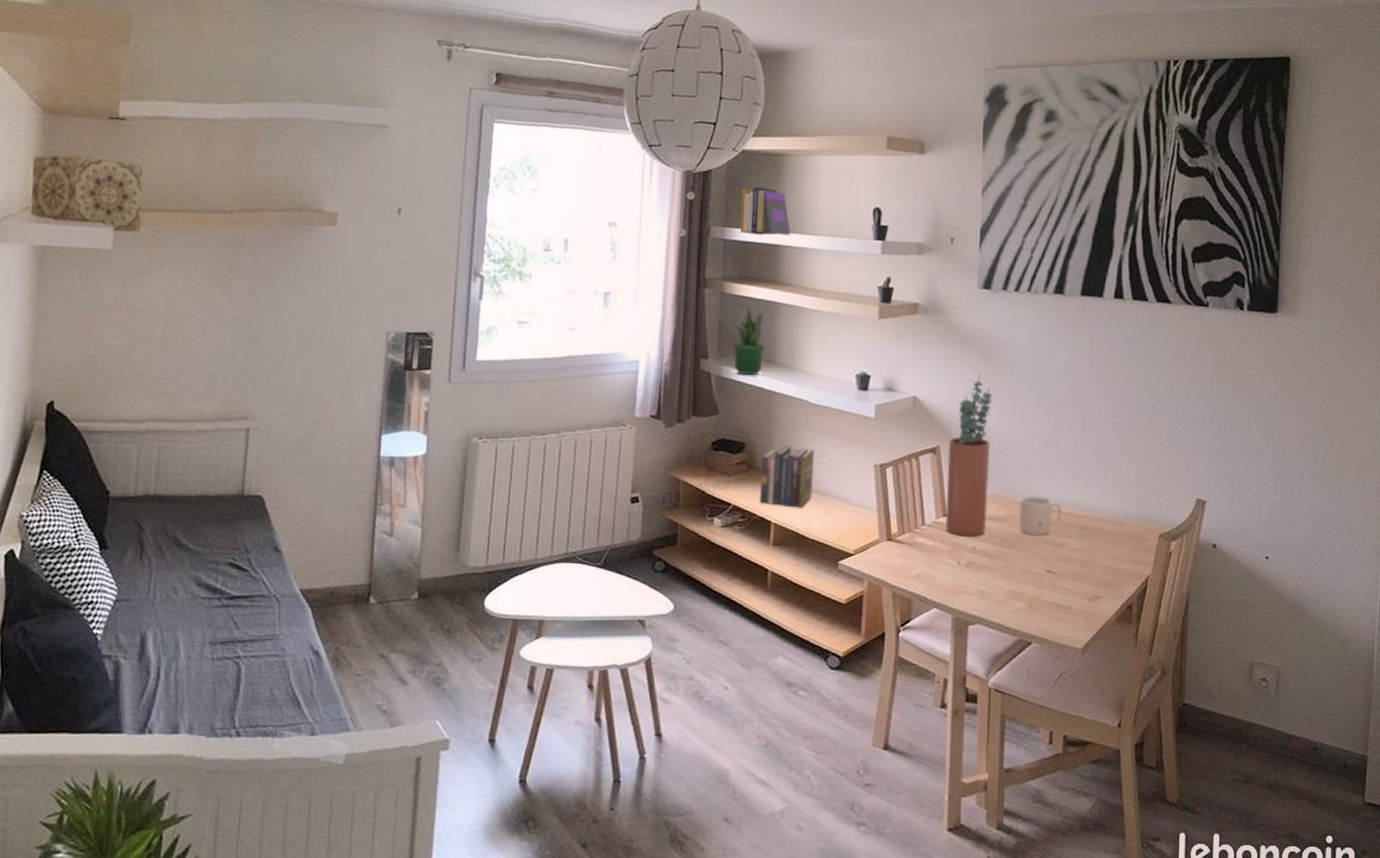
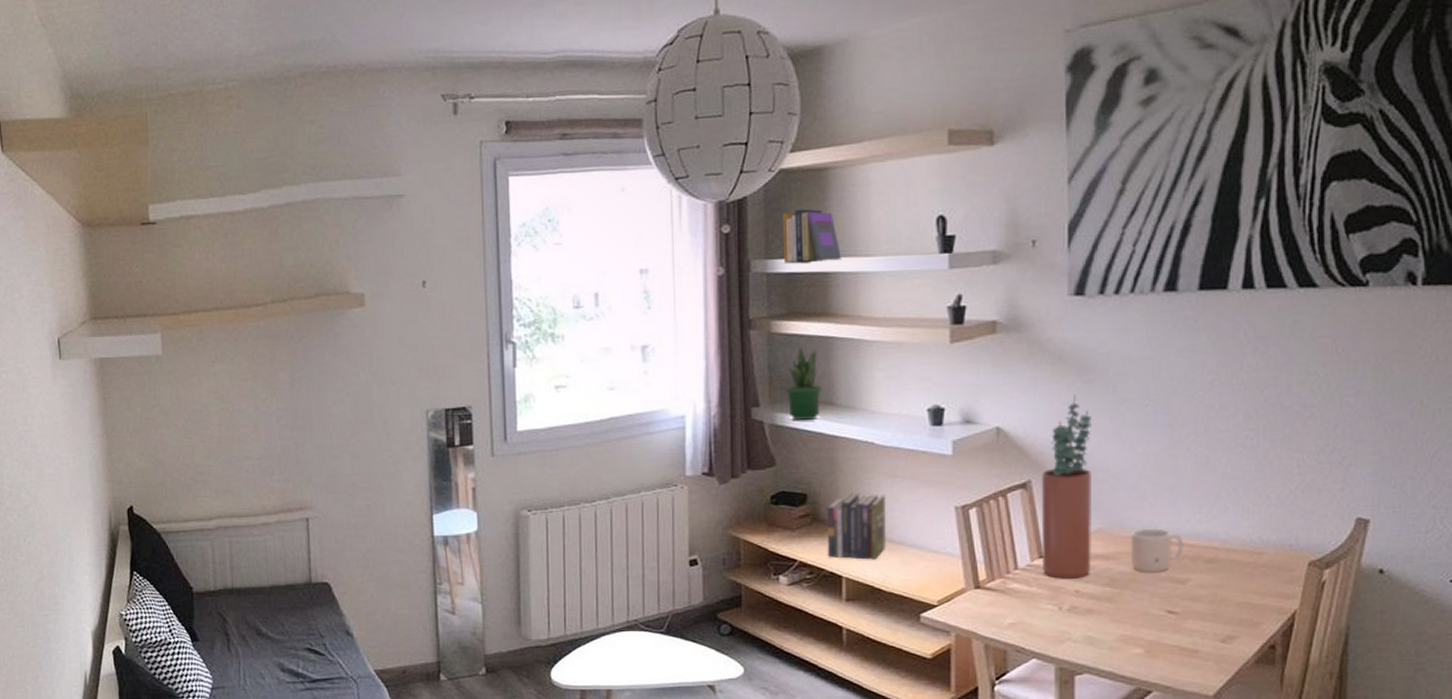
decorative box: present [30,155,143,232] -> none [80,265,185,337]

